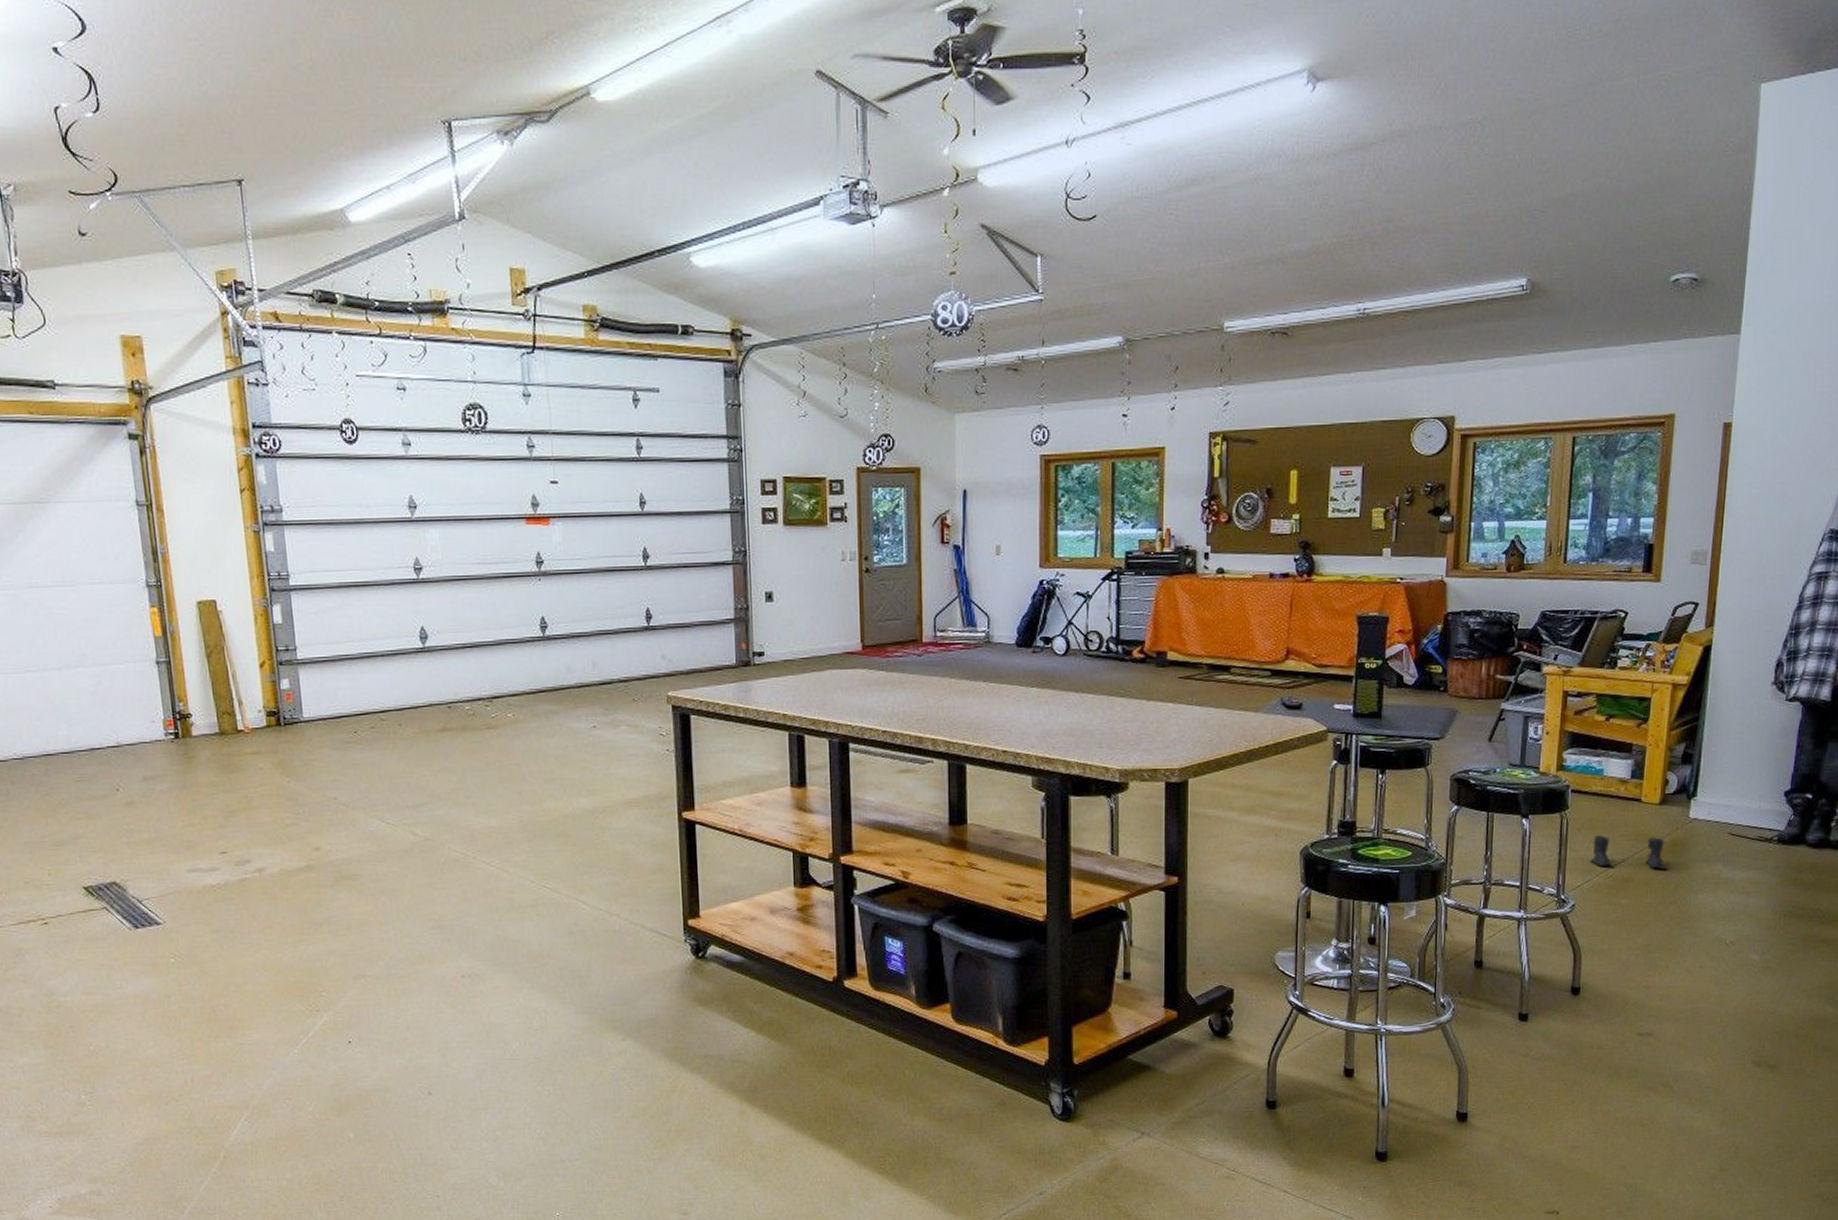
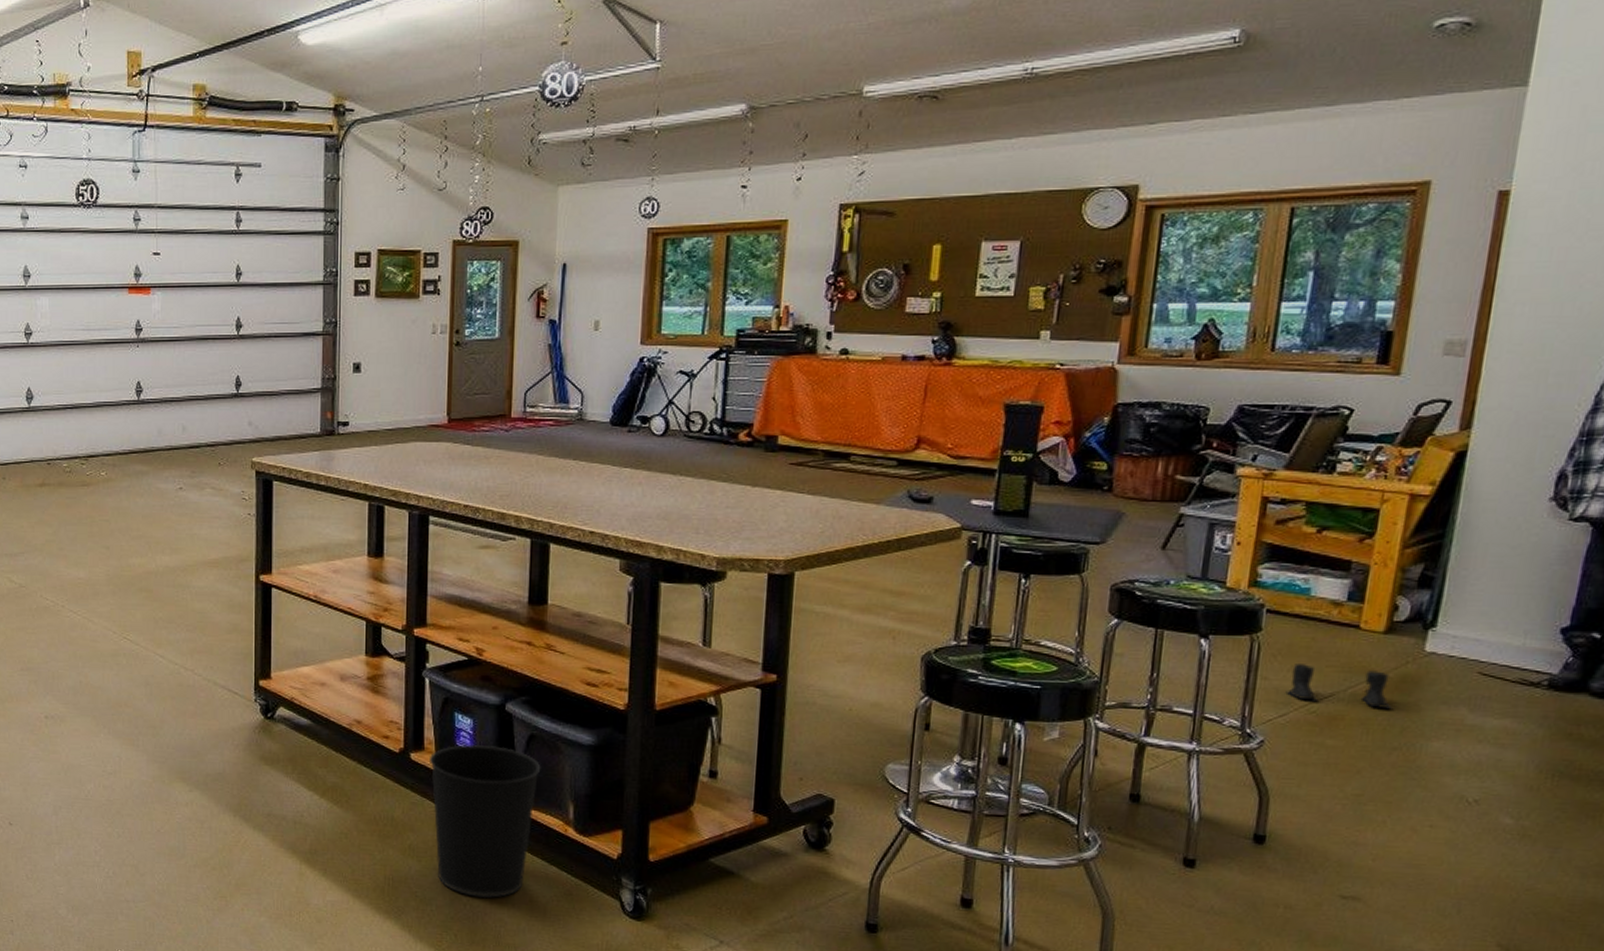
wastebasket: none [863,966,970,1117] -> present [430,744,541,899]

